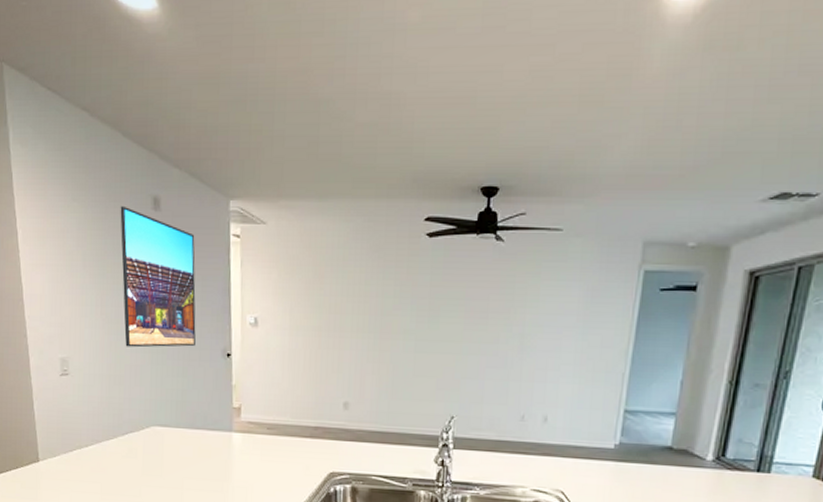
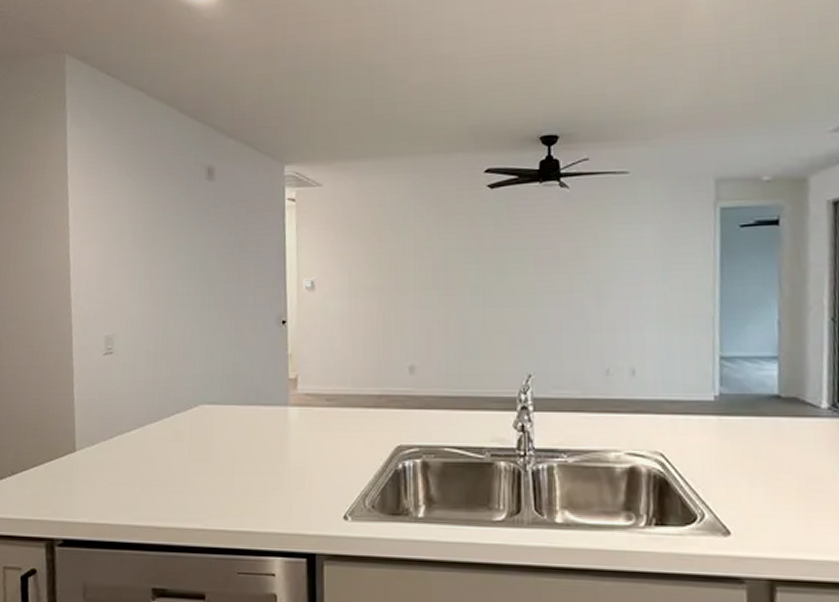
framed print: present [120,205,196,348] -> none [173,177,250,320]

